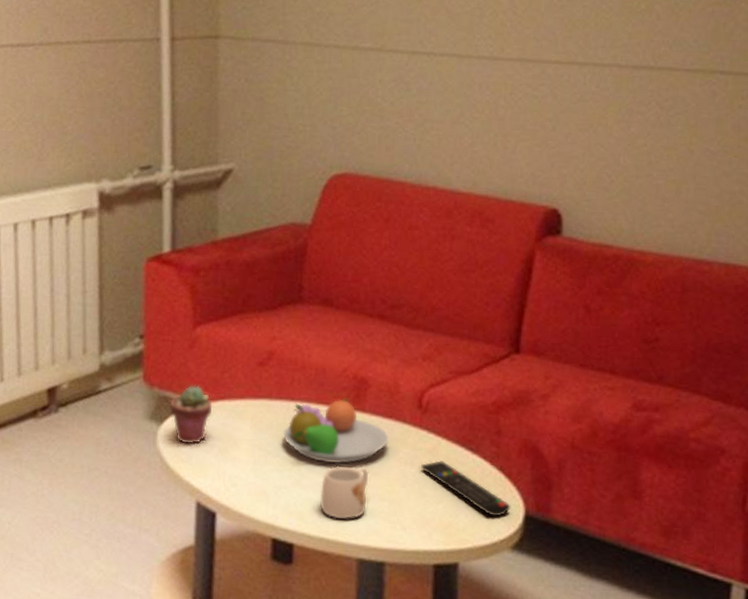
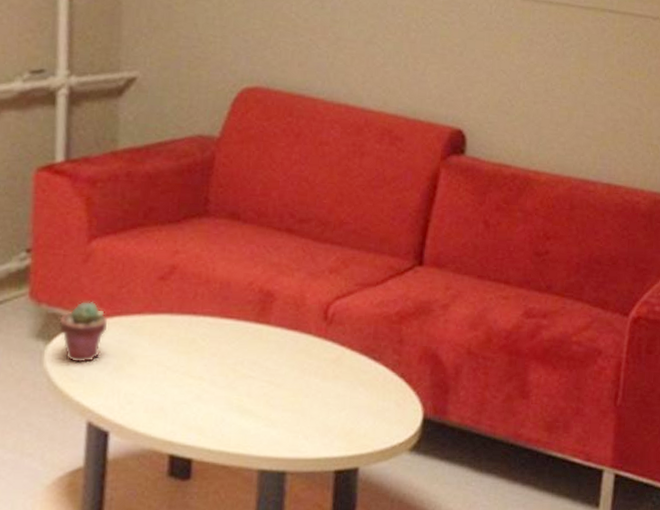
fruit bowl: present [283,398,389,464] -> none [184,311,294,377]
mug: present [320,465,369,519] -> none [221,378,273,432]
remote control: present [421,460,511,517] -> none [325,370,410,422]

